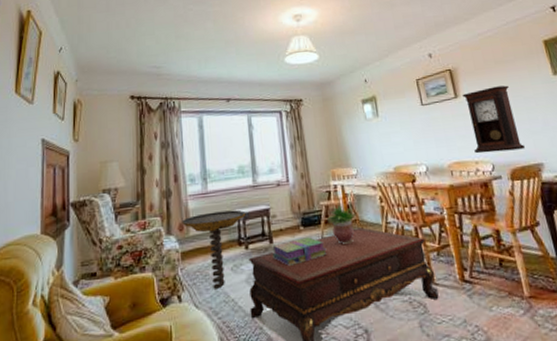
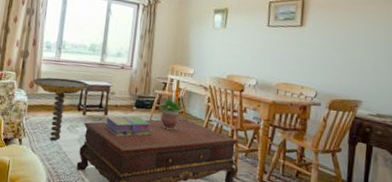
pendulum clock: present [462,85,525,154] -> none [303,23,353,85]

